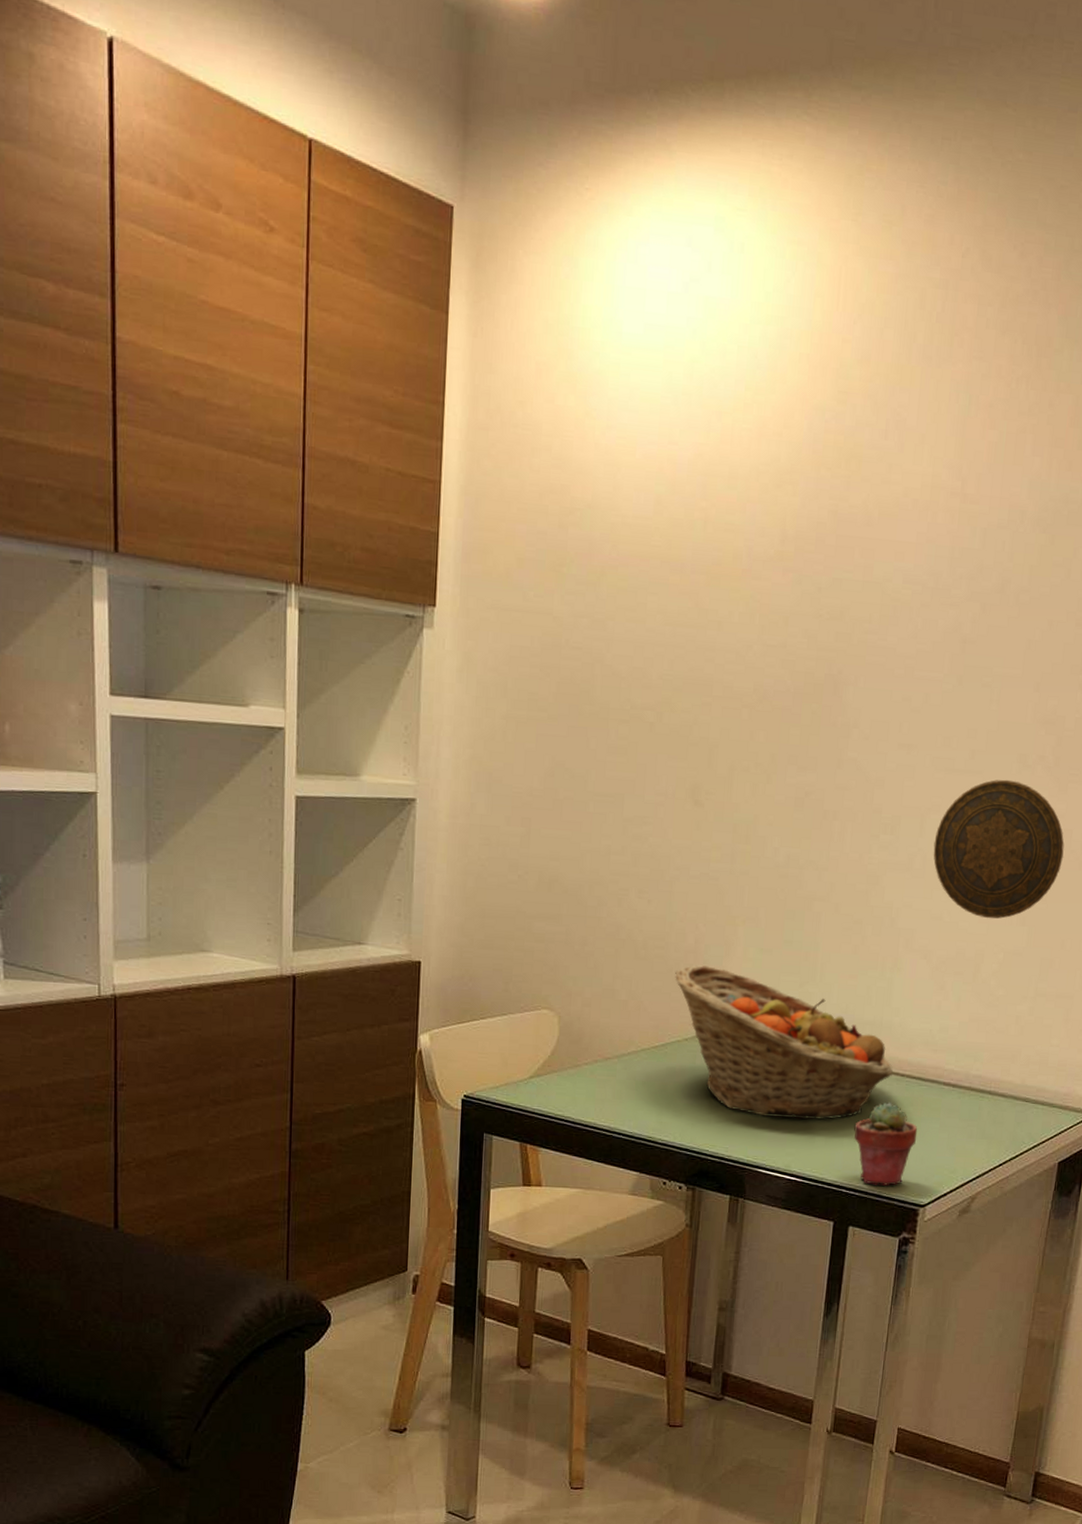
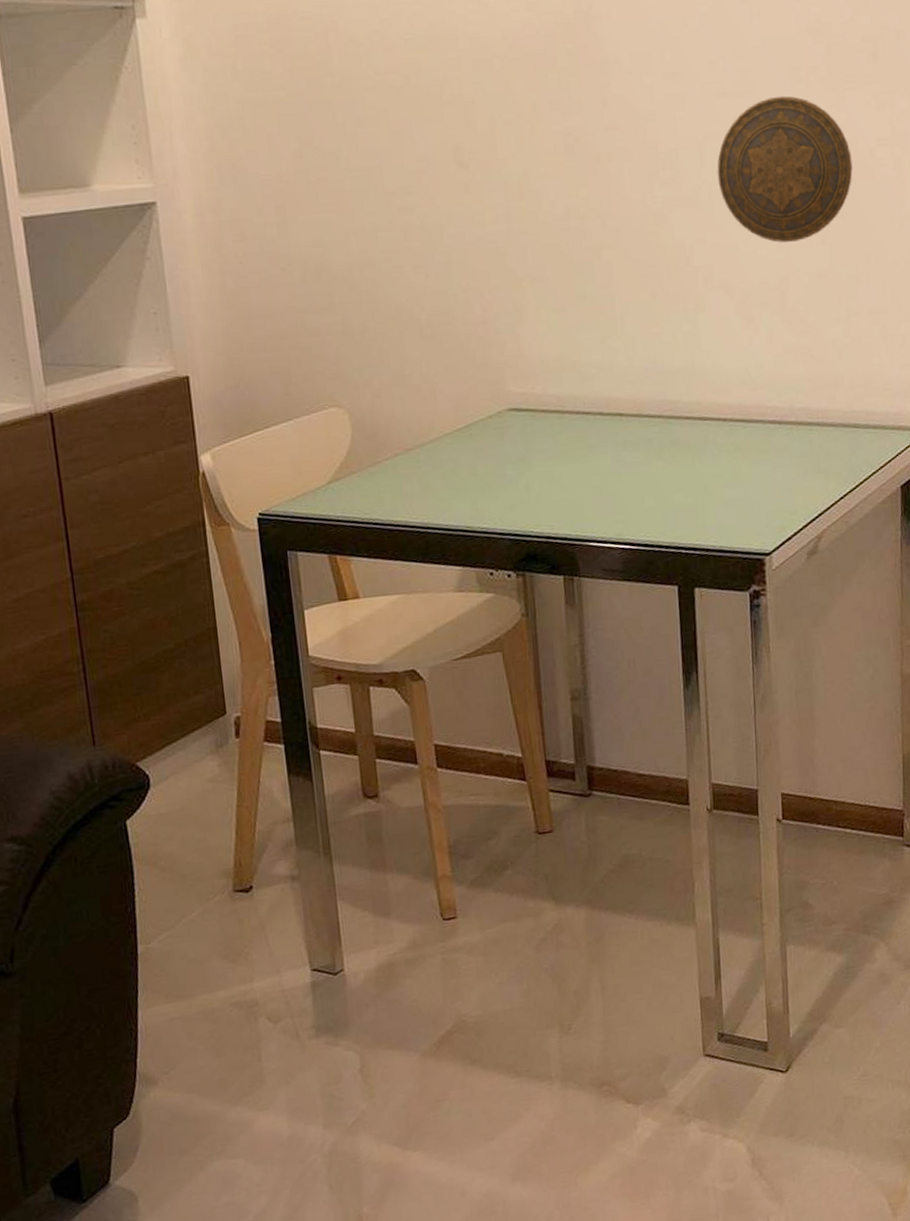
fruit basket: present [675,965,893,1120] -> none [467,335,714,486]
potted succulent: present [853,1101,918,1186] -> none [683,449,751,541]

